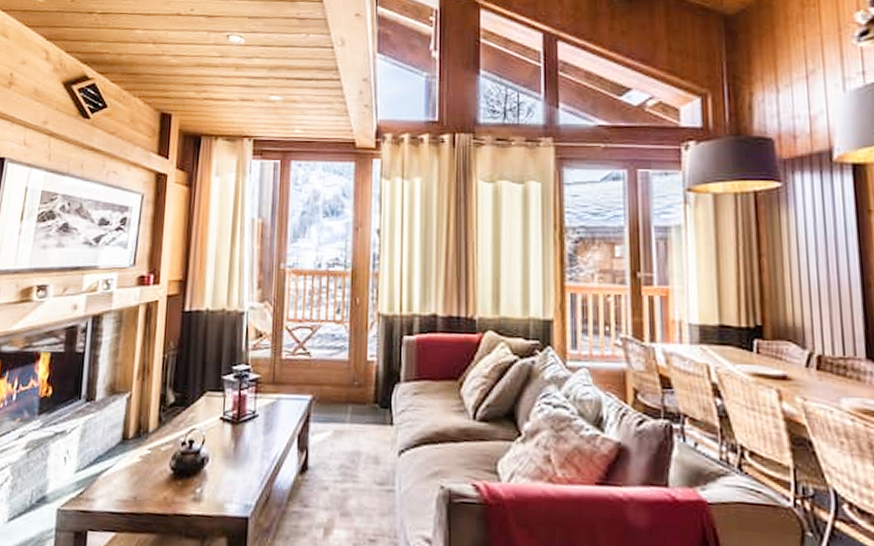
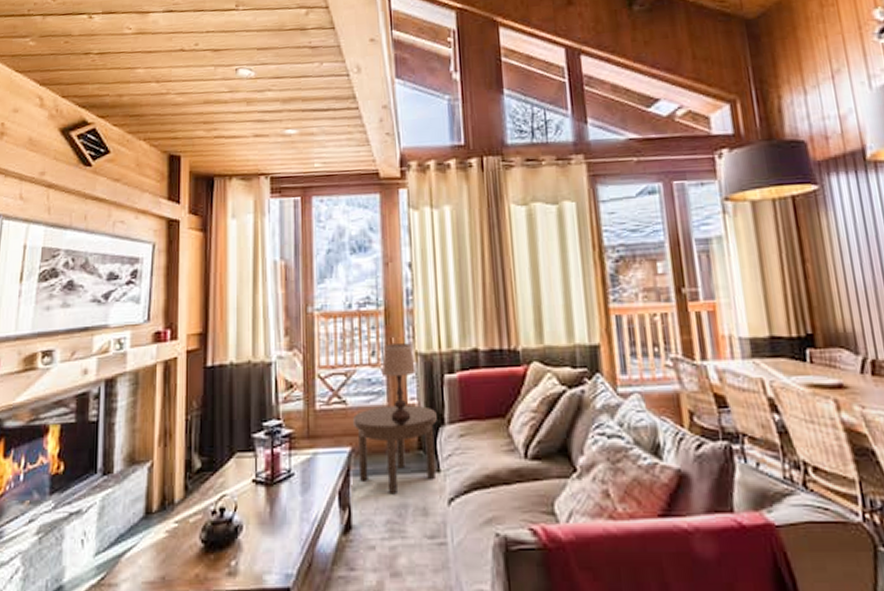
side table: none [316,360,394,442] -> present [353,405,437,495]
table lamp: none [344,303,377,375] -> present [381,343,415,420]

